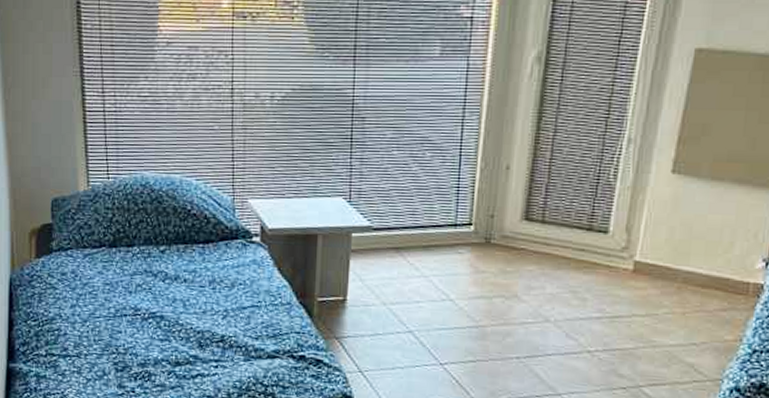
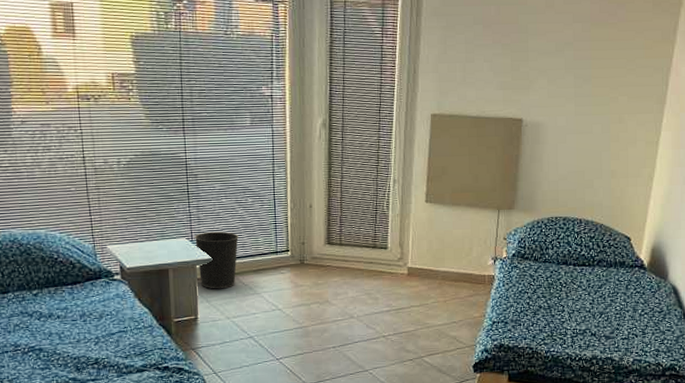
wastebasket: none [352,191,409,266] -> present [194,231,239,289]

